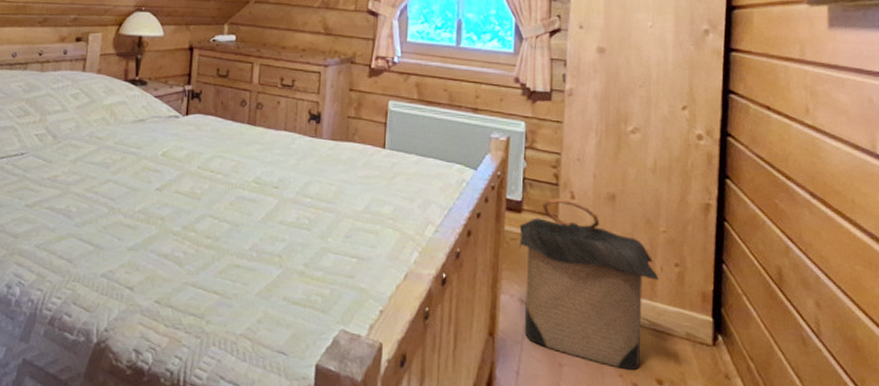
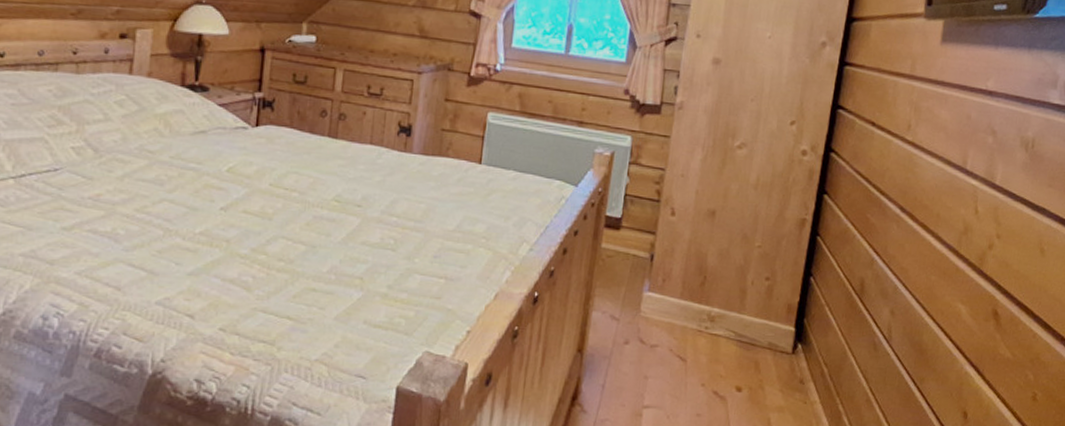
laundry hamper: present [519,198,659,371] -> none [613,215,749,380]

